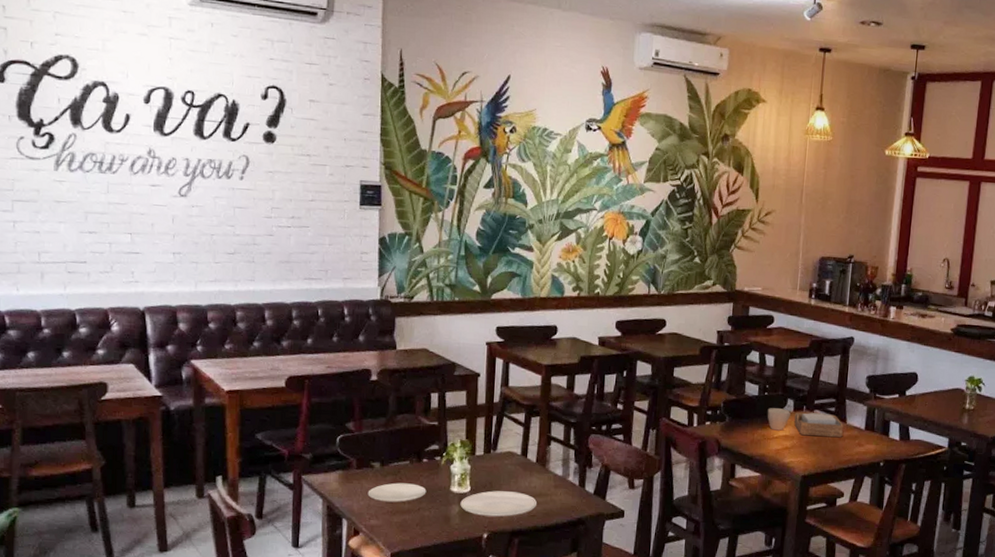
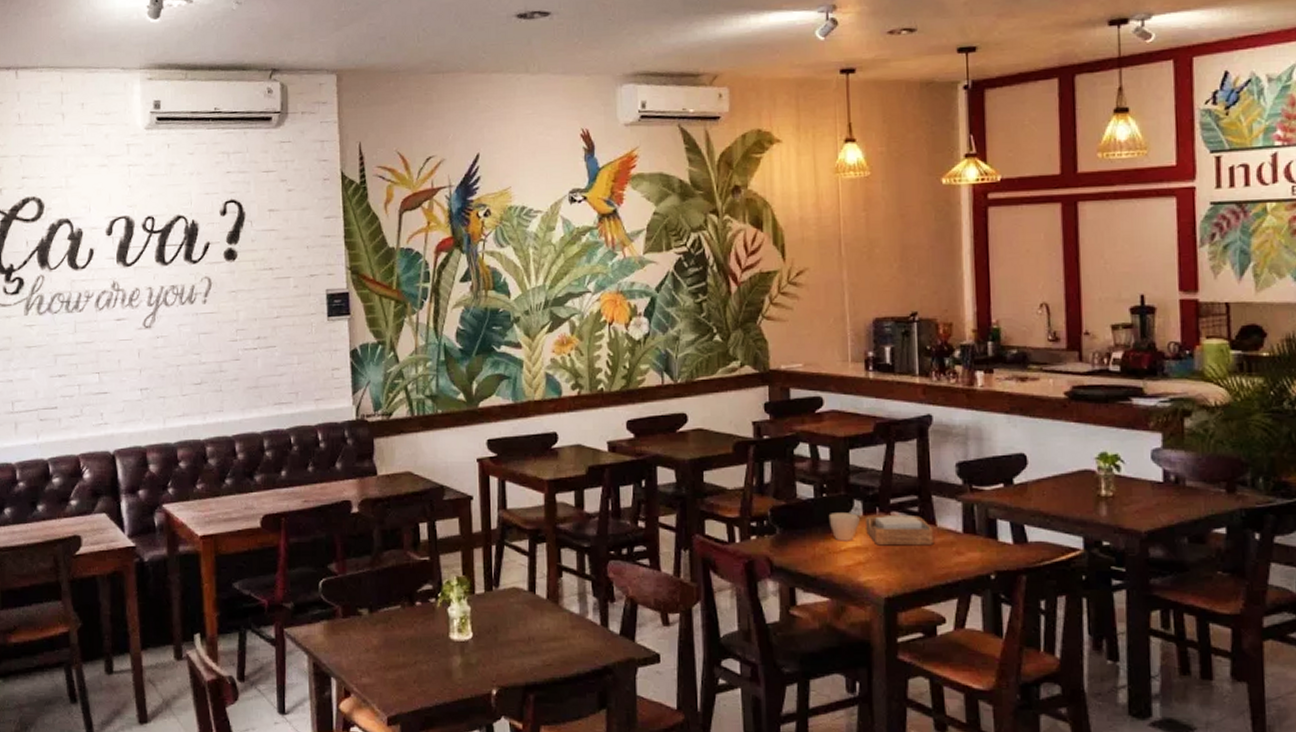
plate: present [367,482,427,503] -> none [357,632,423,656]
plate: present [460,490,537,518] -> none [462,636,552,669]

